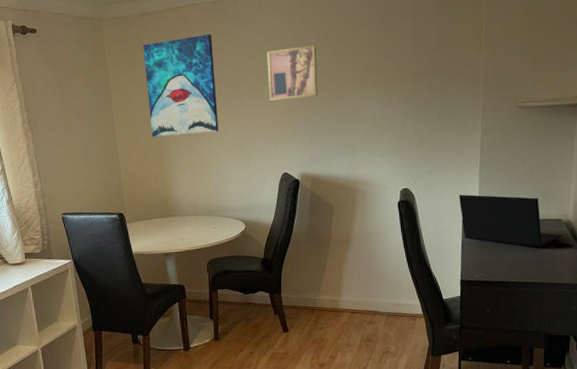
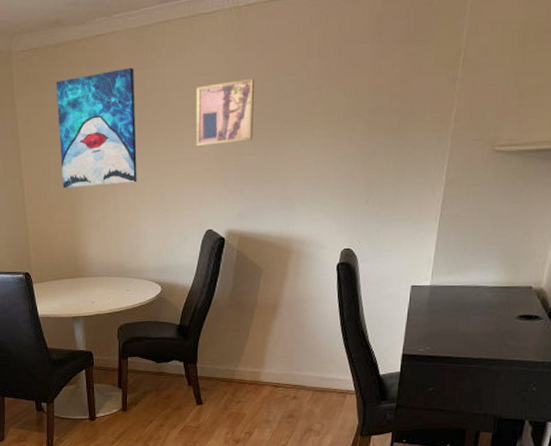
laptop: present [458,194,563,247] -> none [409,256,531,319]

